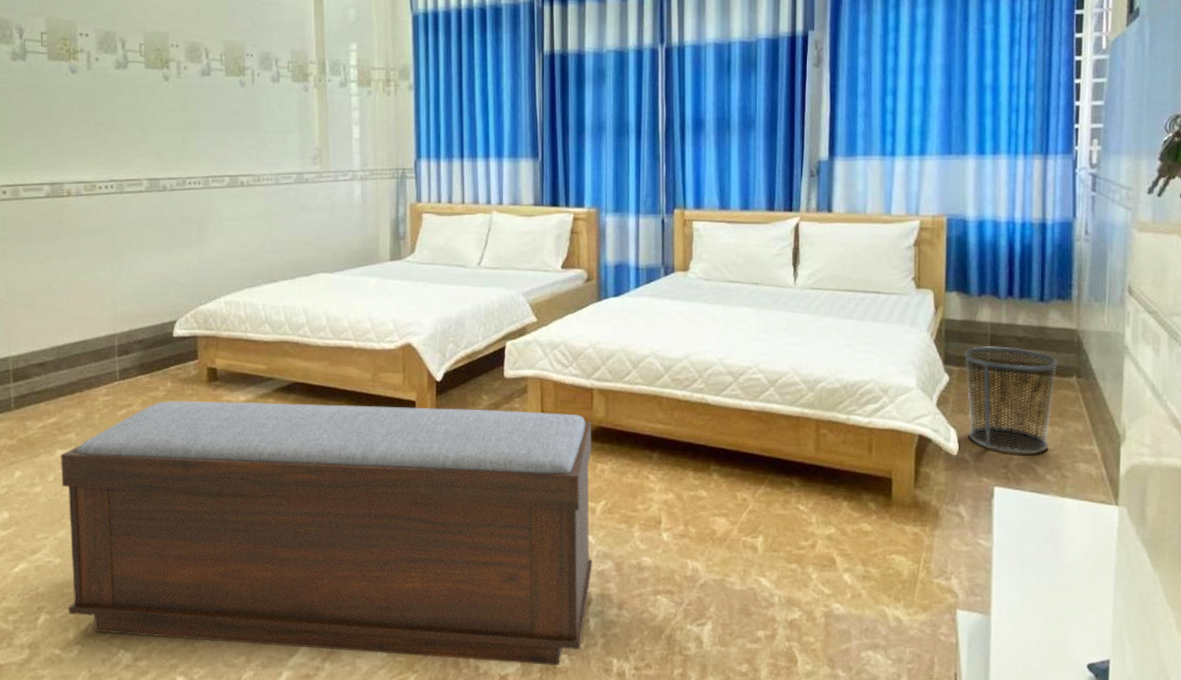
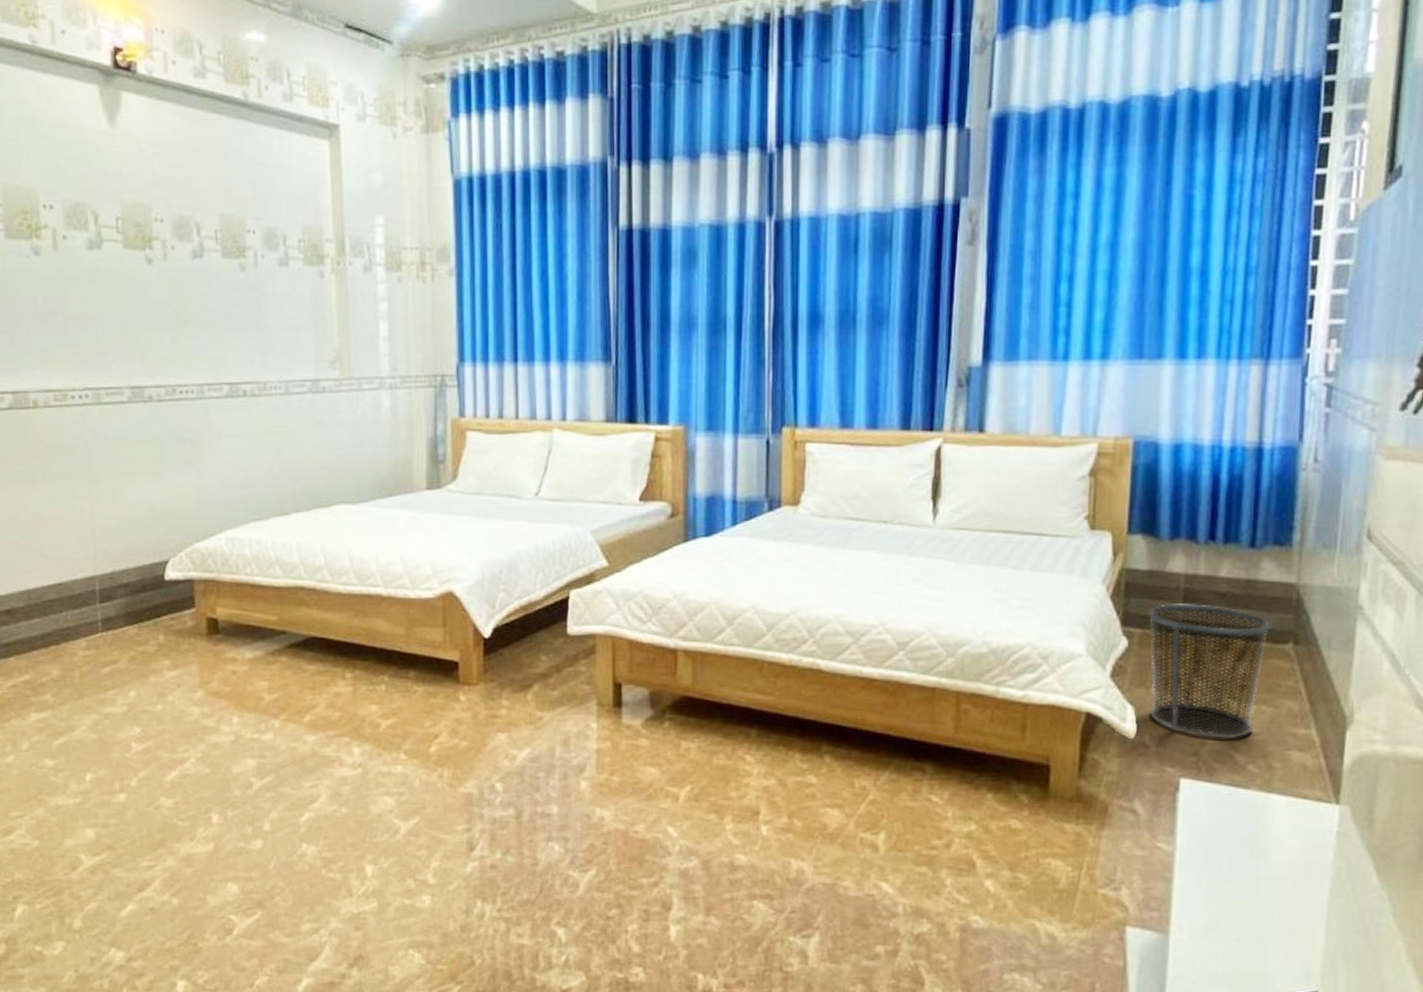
bench: present [61,401,594,666] -> none [35,657,675,981]

